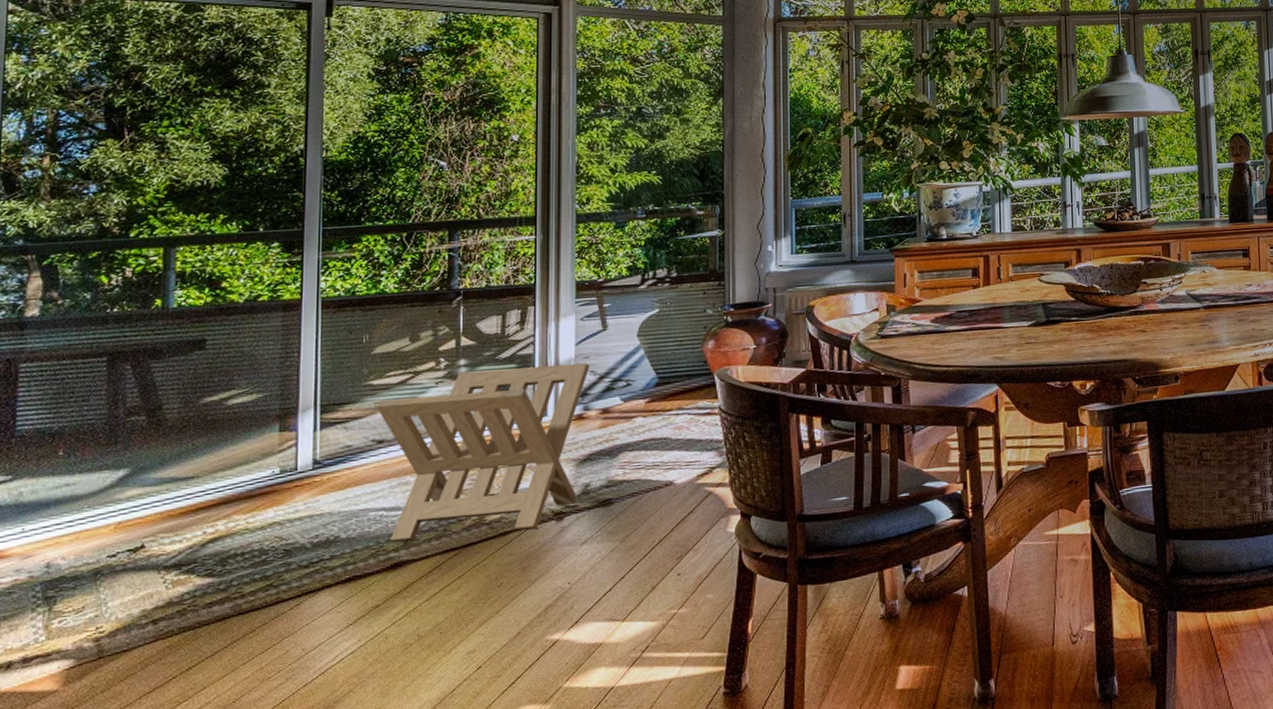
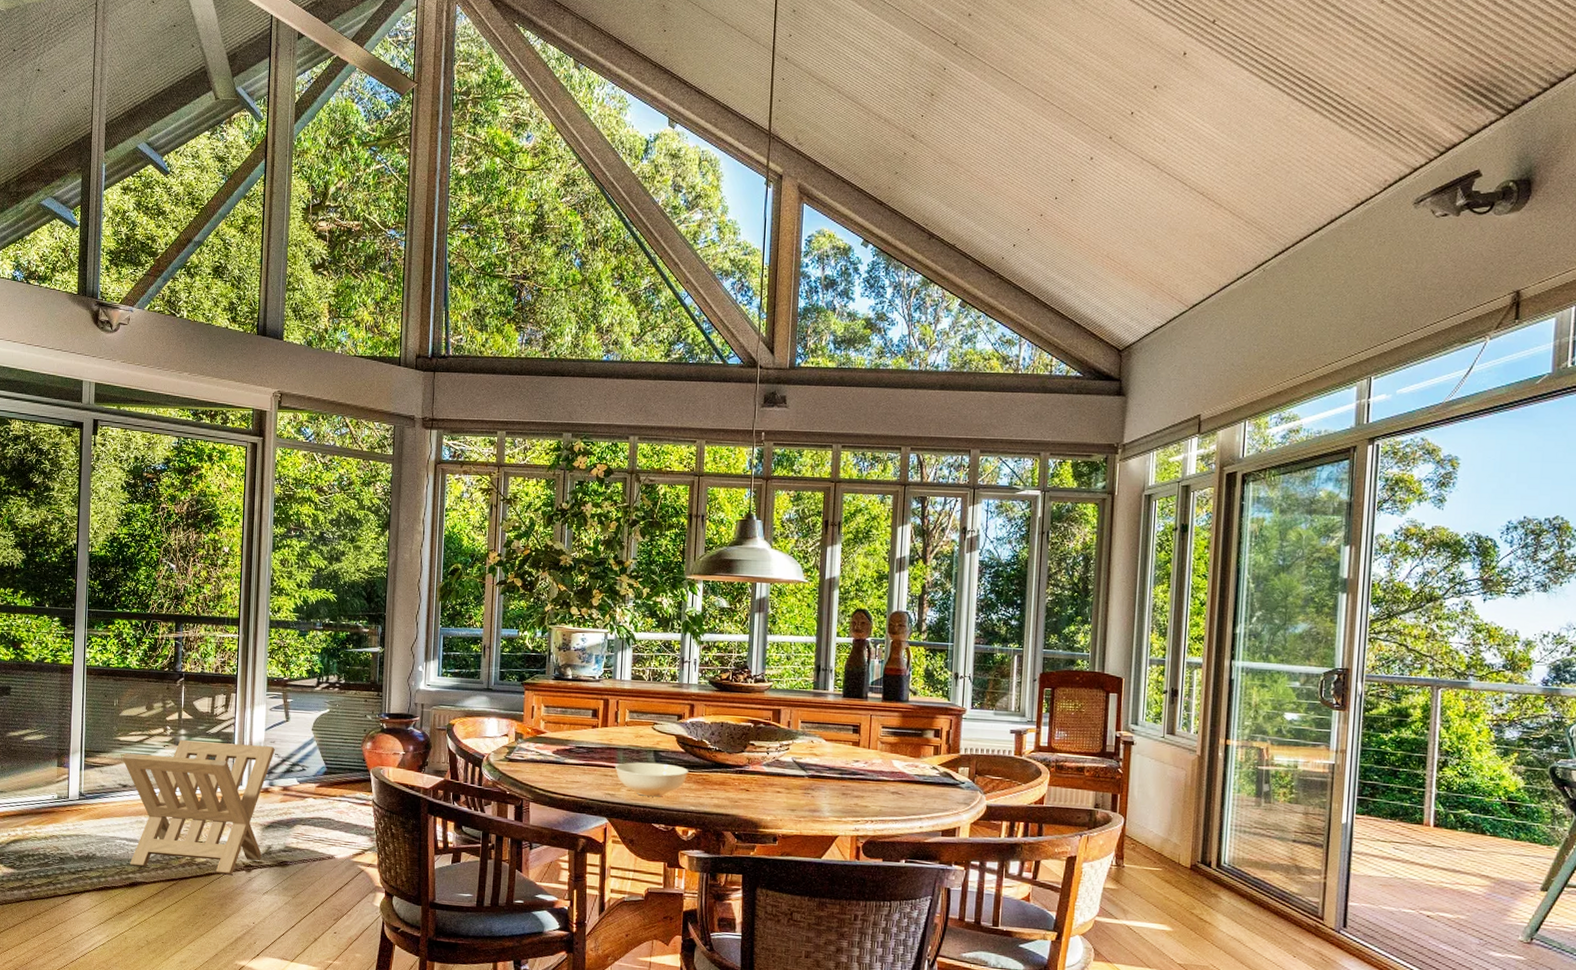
bowl: none [1001,315,1082,354] -> present [615,762,689,797]

